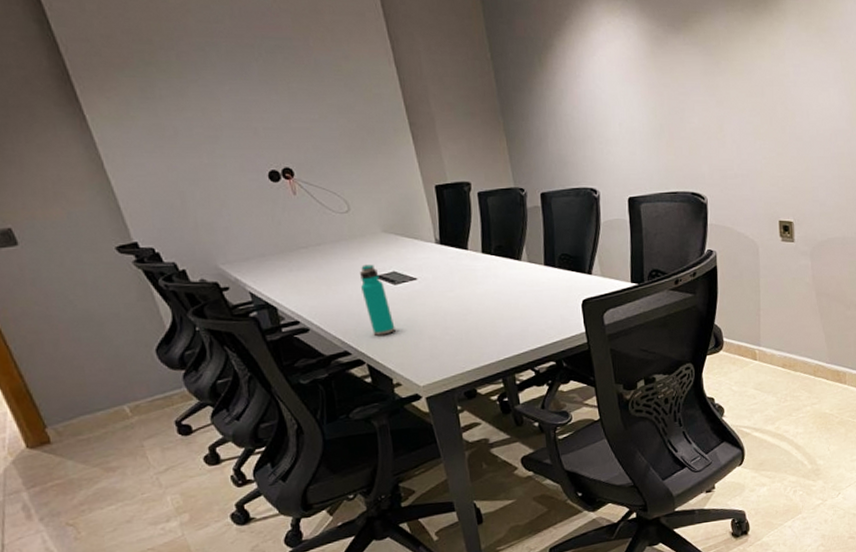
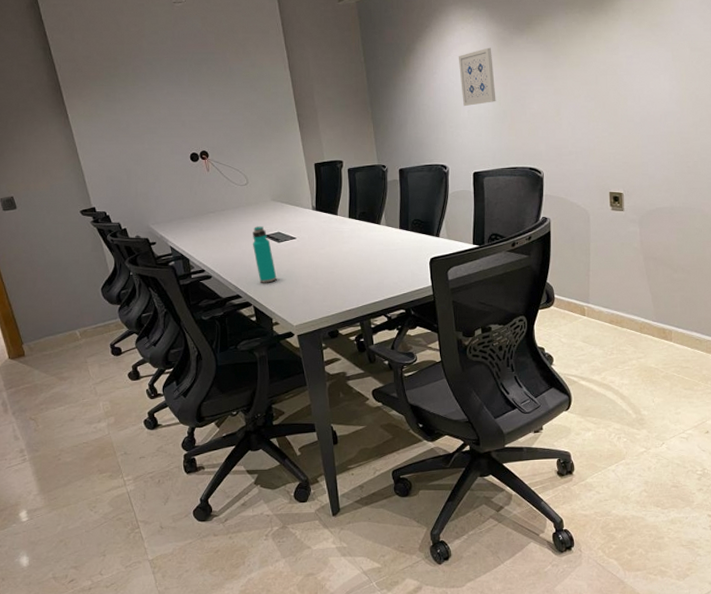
wall art: none [605,47,651,119] -> present [458,47,496,107]

